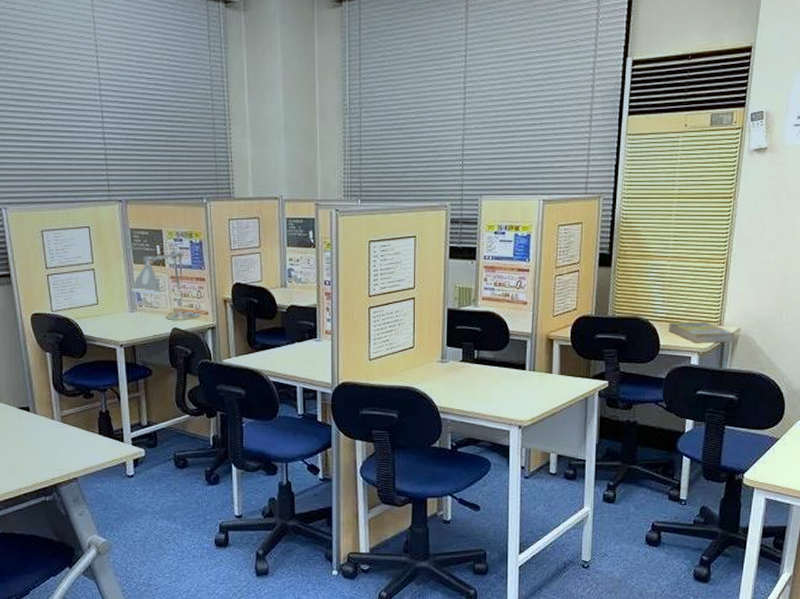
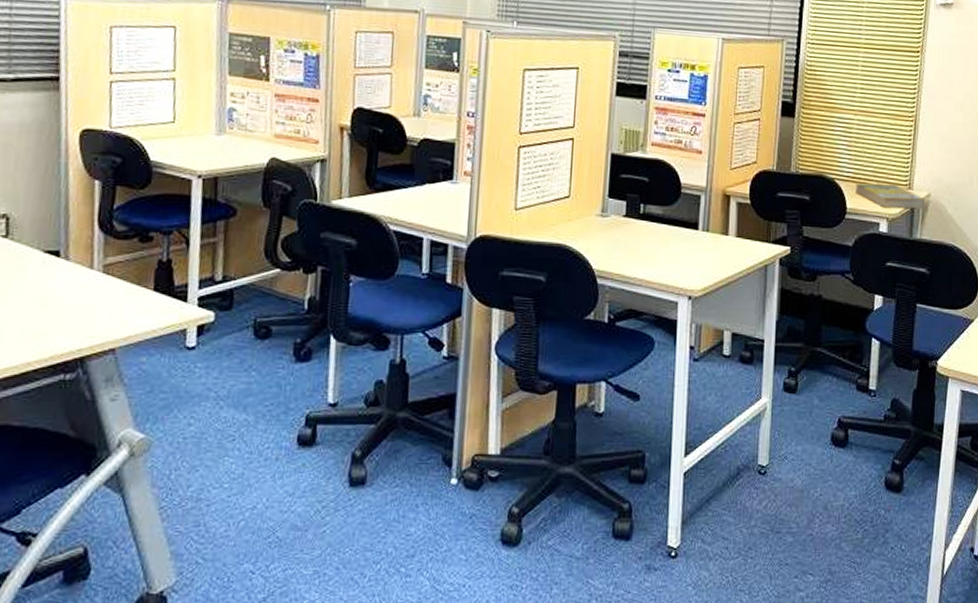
desk lamp: present [131,251,201,320] -> none [220,63,309,149]

